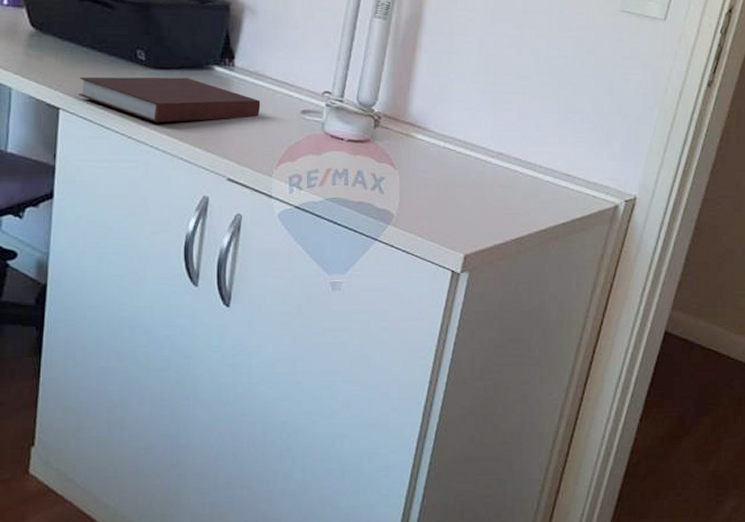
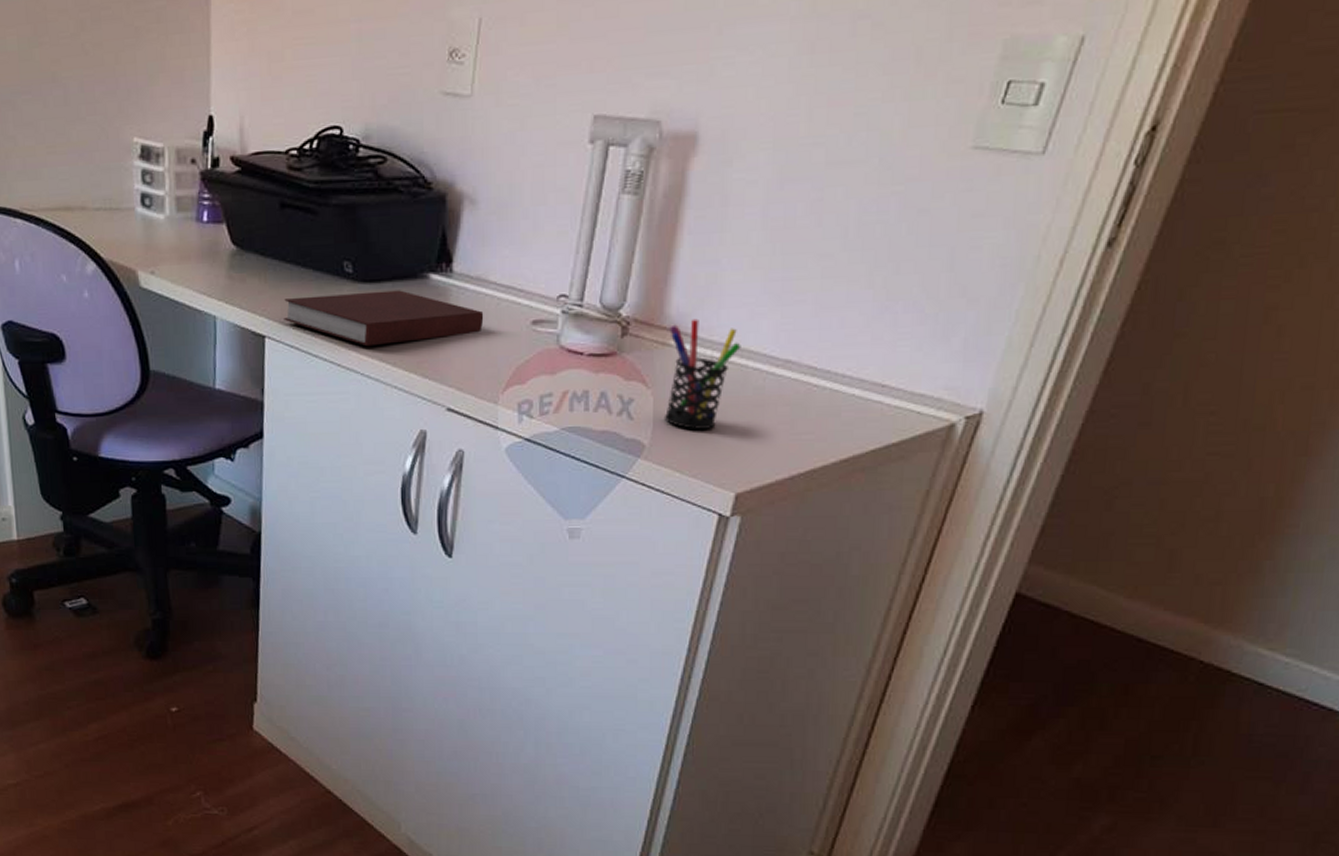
pen holder: none [408,117,466,204] -> present [664,318,741,431]

